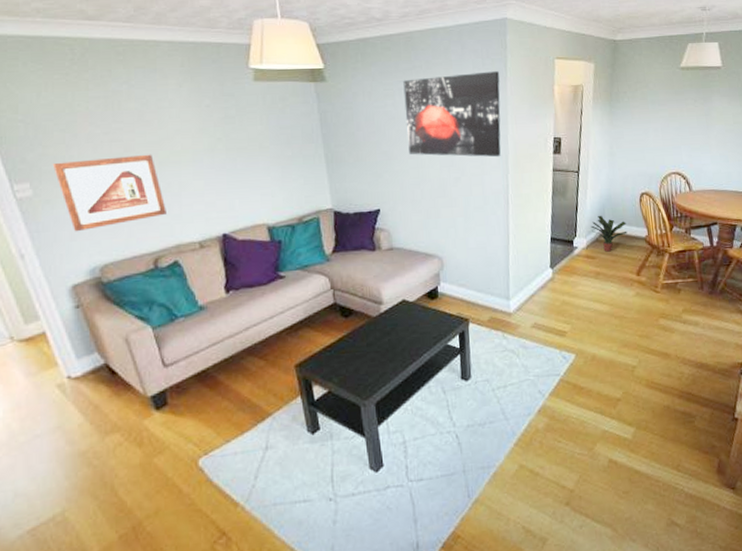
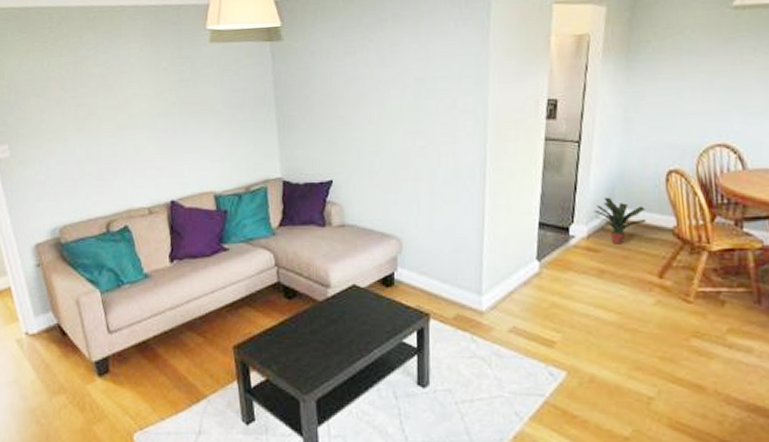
picture frame: present [52,154,166,232] -> none [27,118,121,193]
wall art: present [403,71,501,157] -> none [366,21,481,123]

